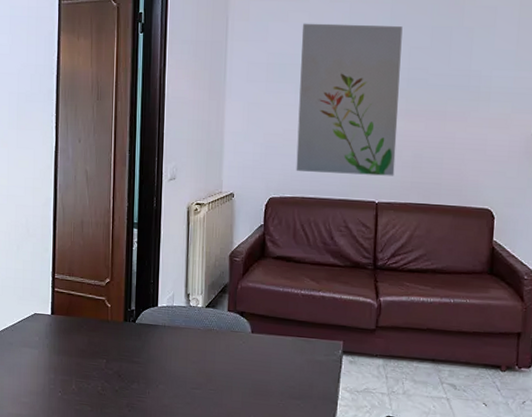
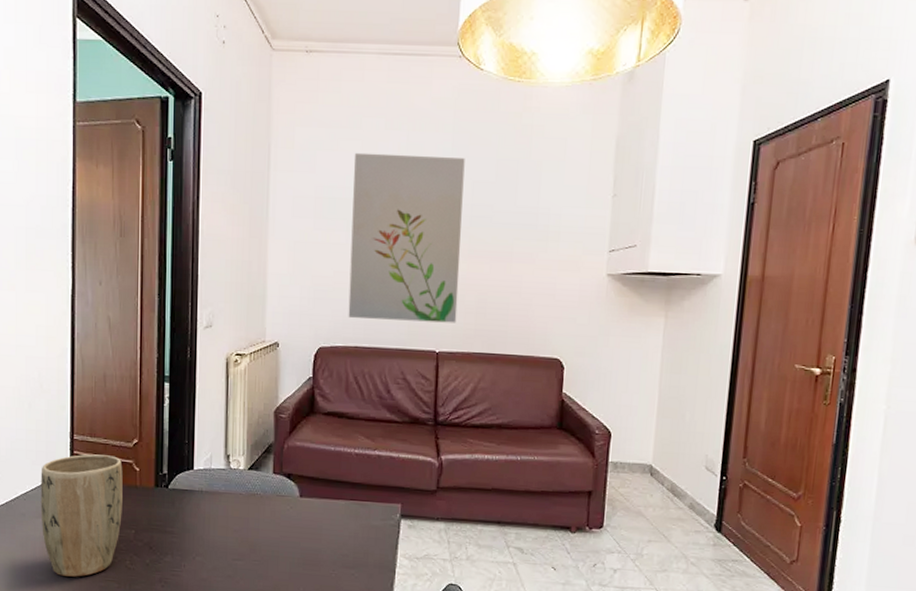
plant pot: none [26,291,97,400] -> present [40,454,123,577]

